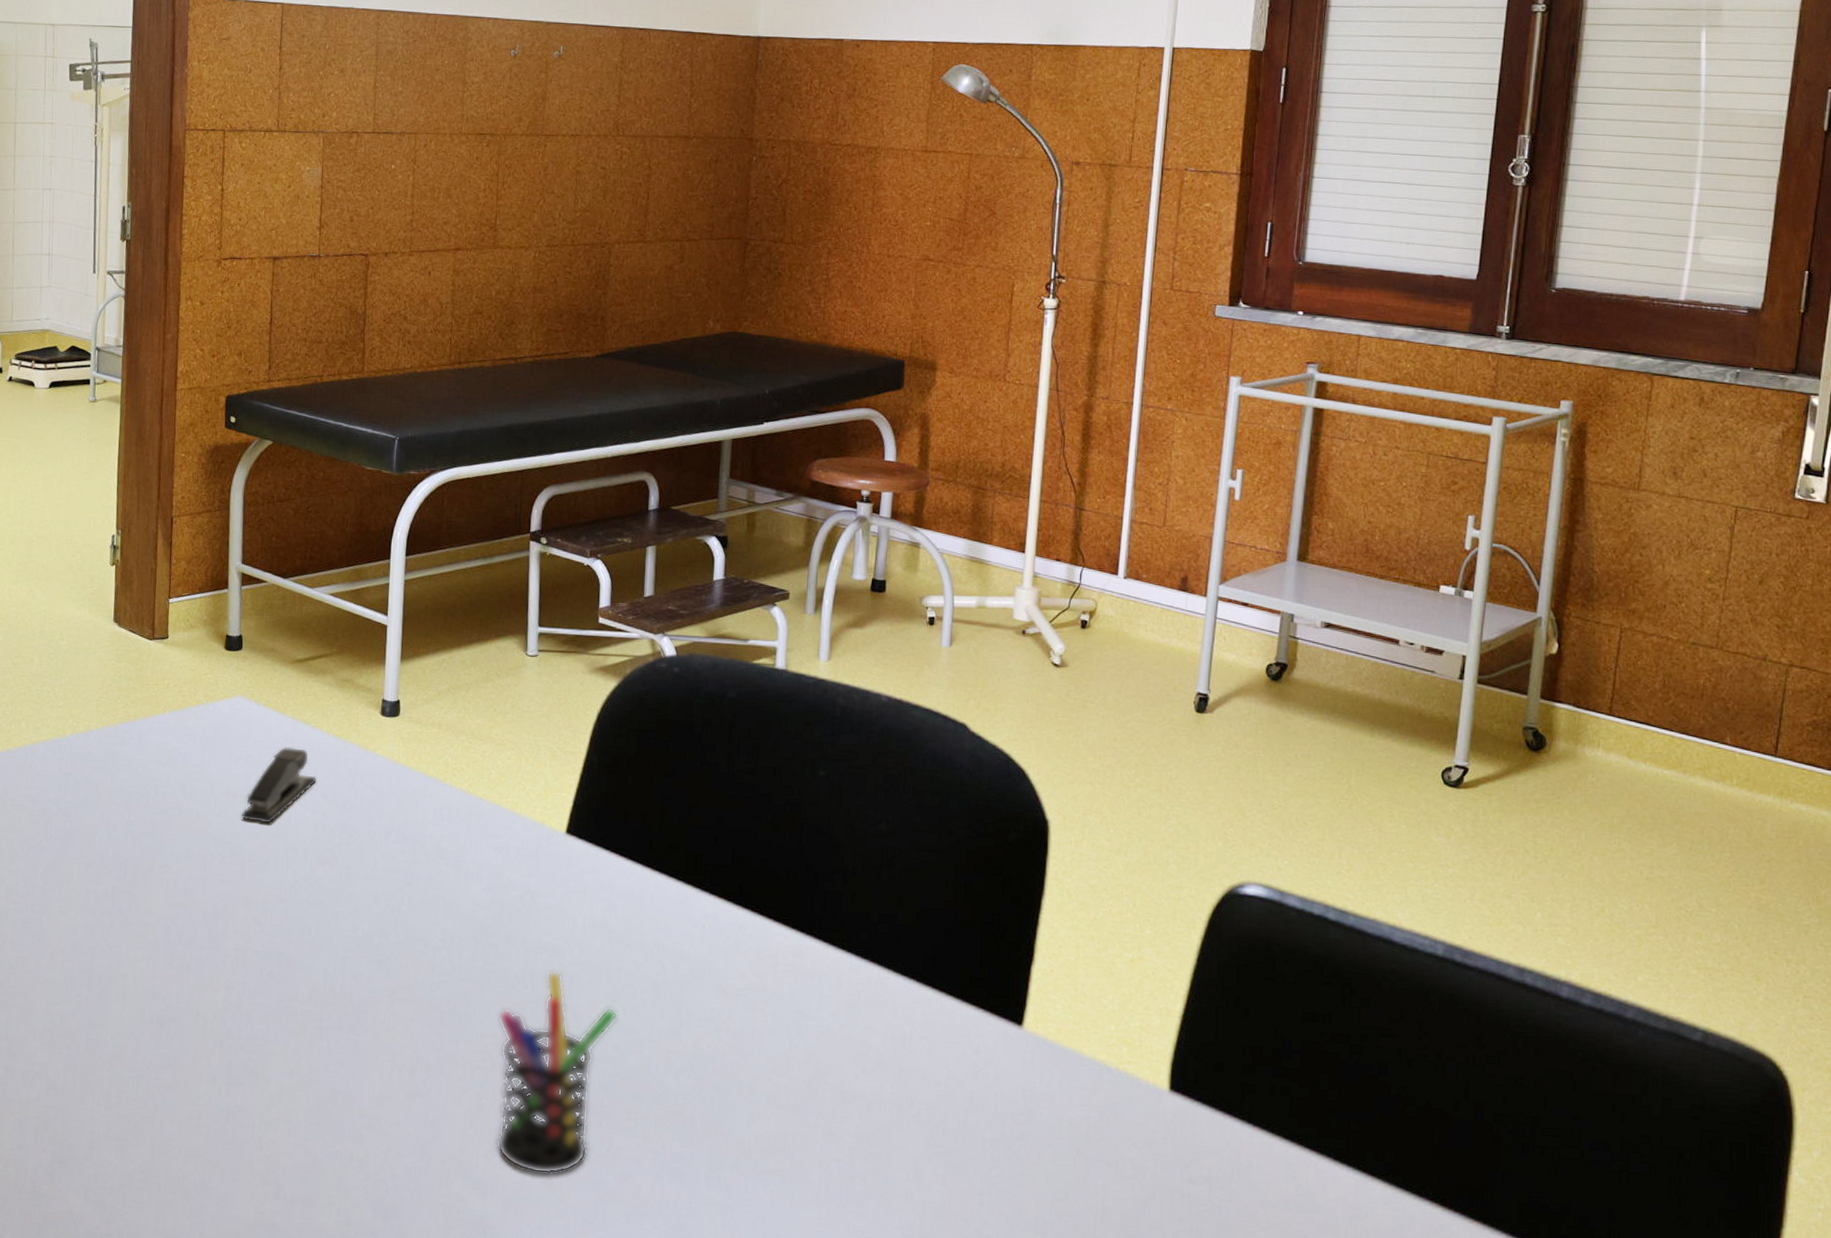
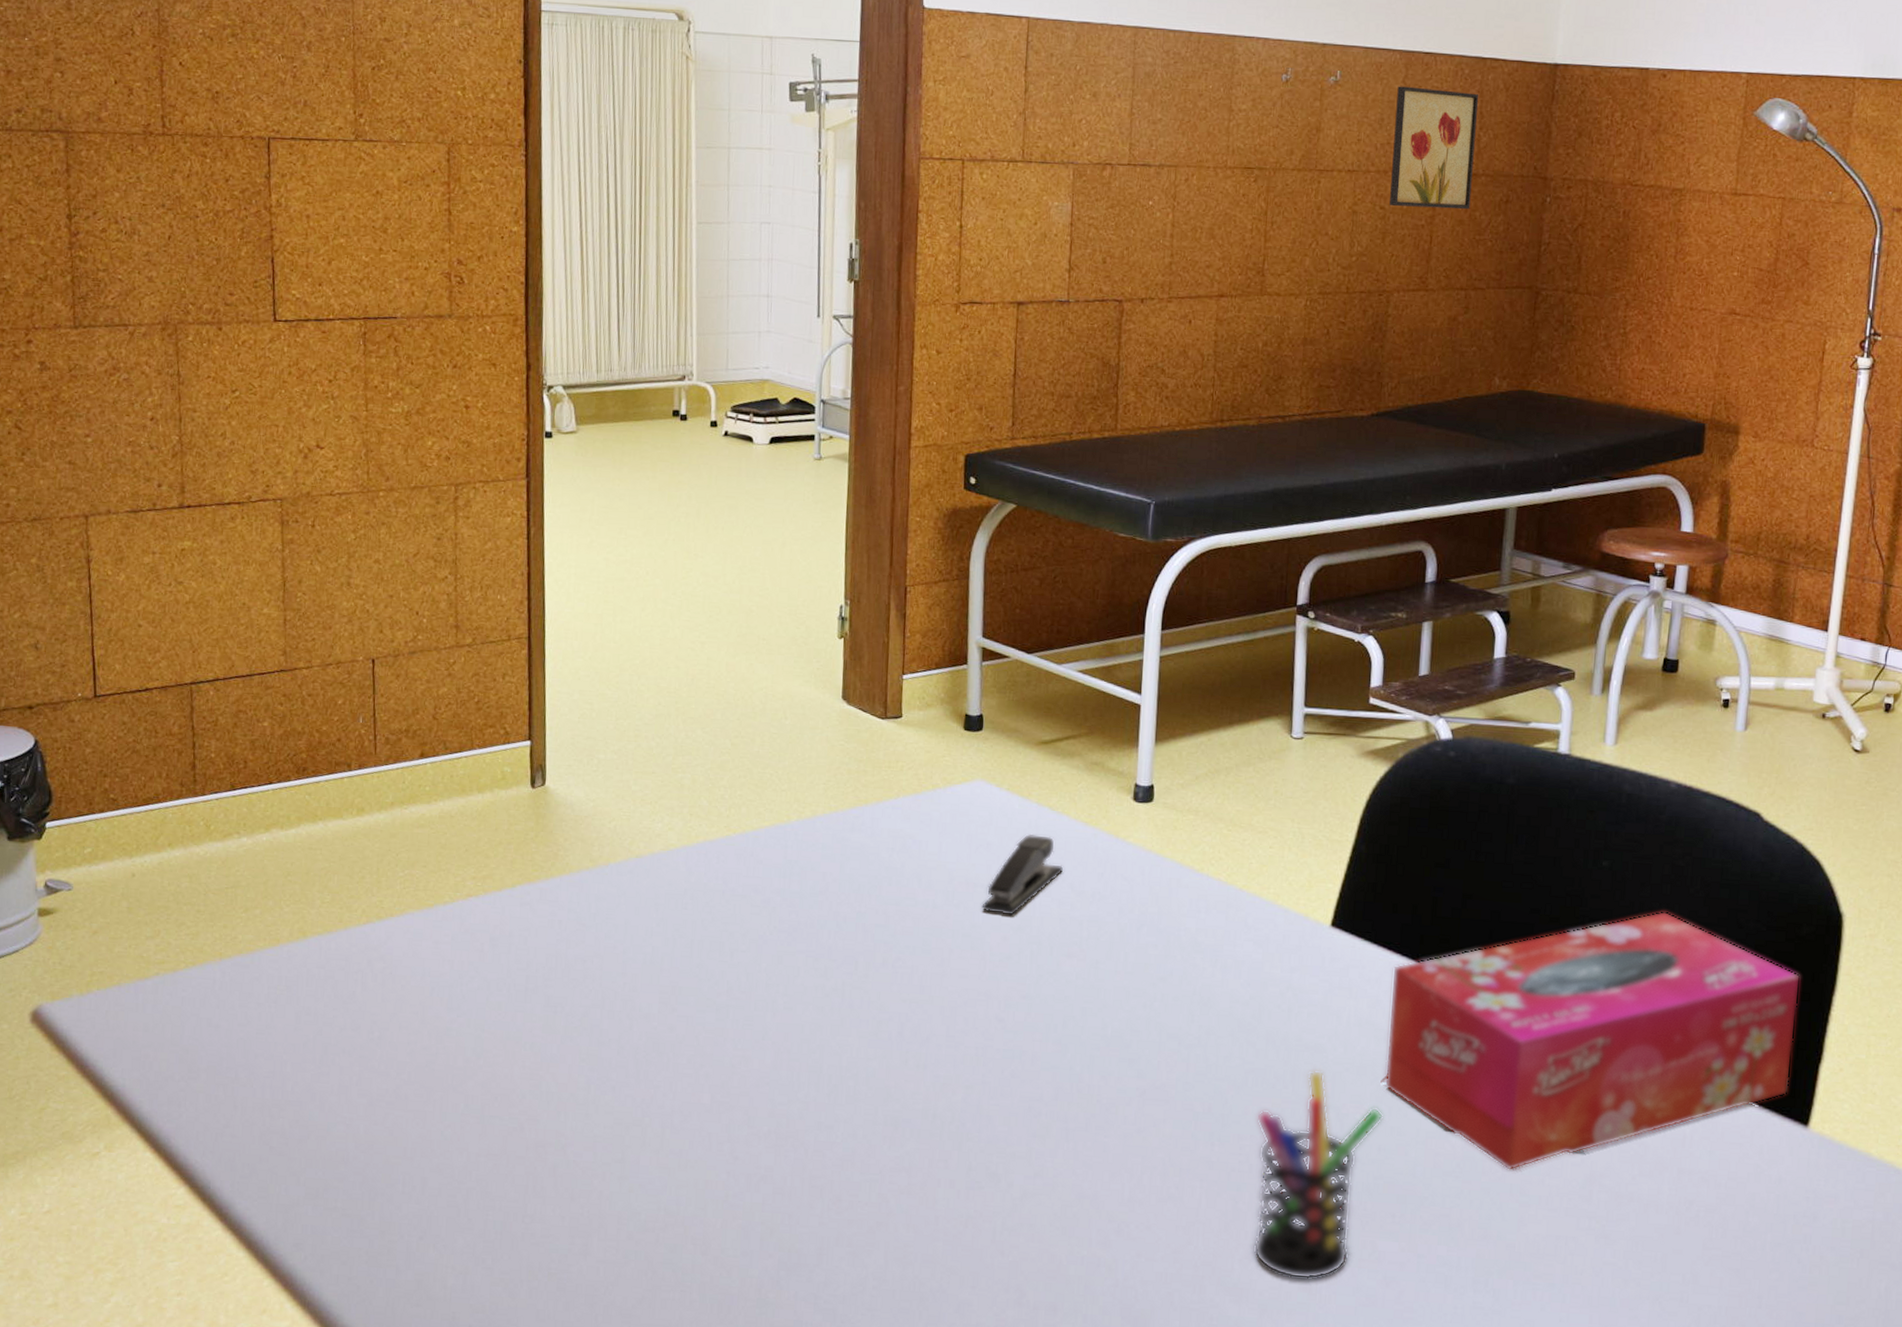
wall art: none [610,59,690,169] -> present [1390,86,1479,210]
tissue box: none [618,818,1011,1069] -> present [1384,911,1801,1171]

